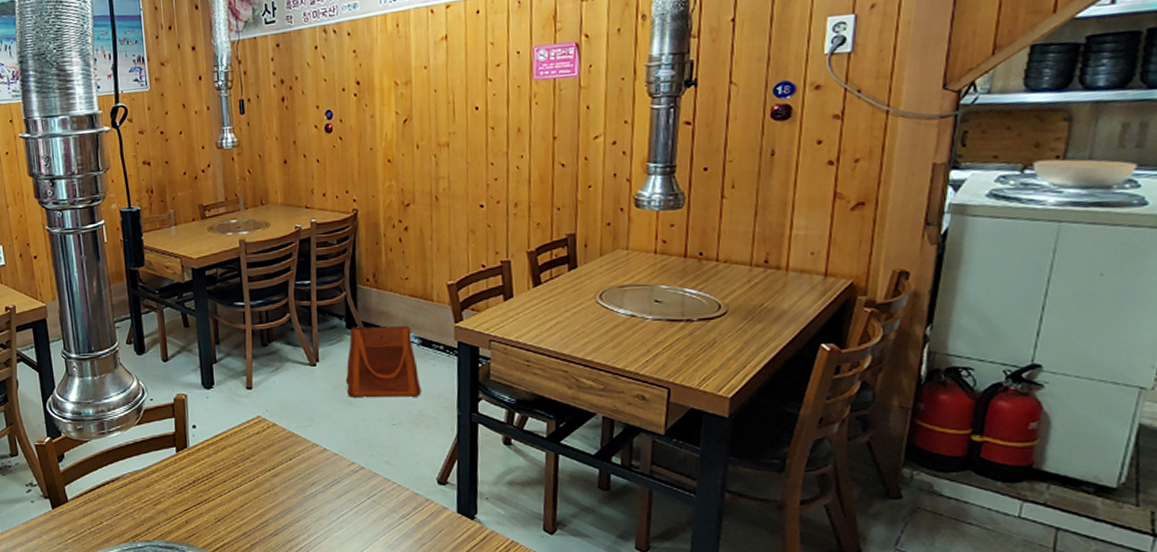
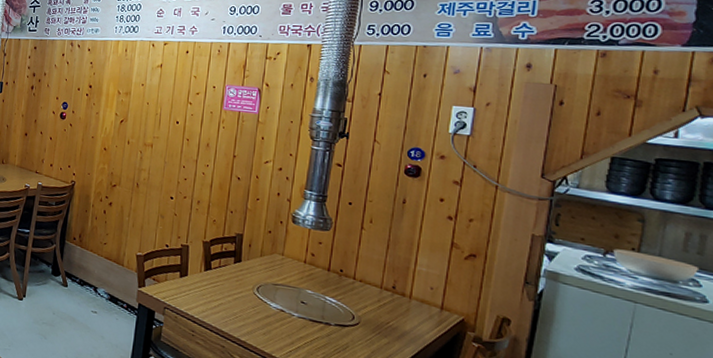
shopping bag: present [346,325,421,398] -> none [44,274,104,343]

